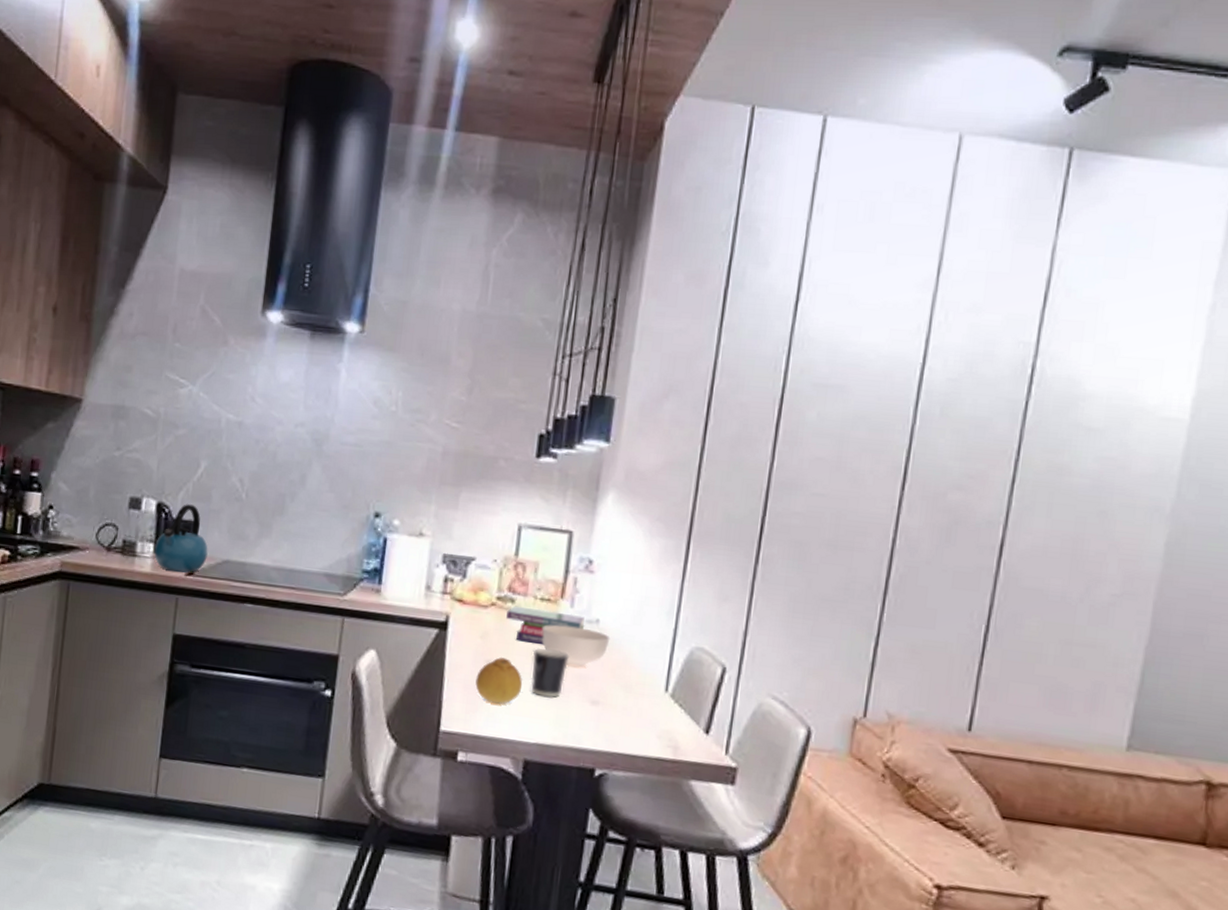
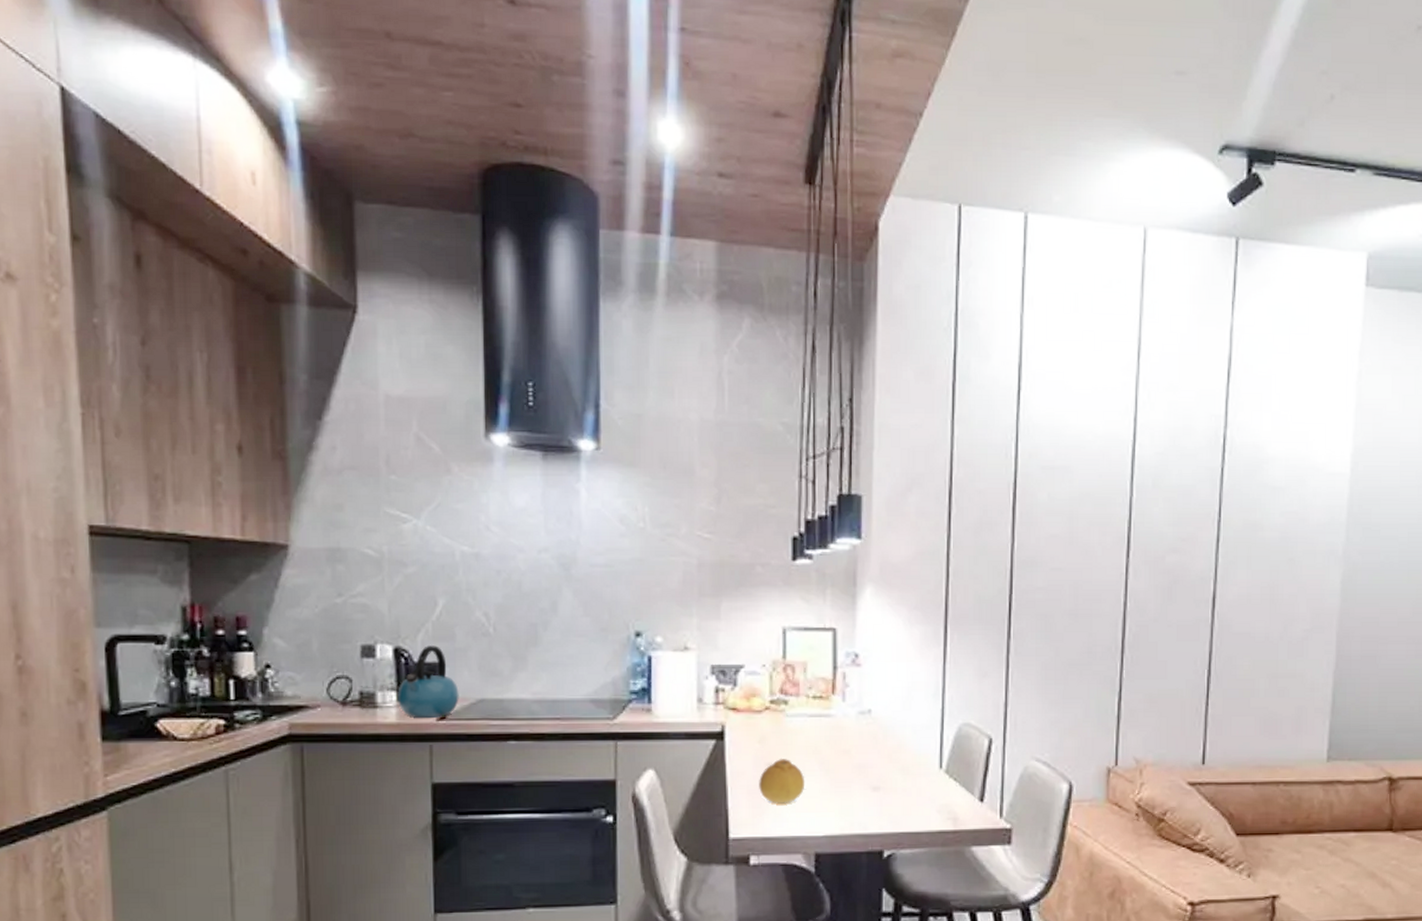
books: present [506,605,585,644] -> none [781,707,858,741]
mug: present [531,647,569,699] -> none [811,744,846,791]
bowl: present [542,624,611,668] -> none [818,719,884,758]

